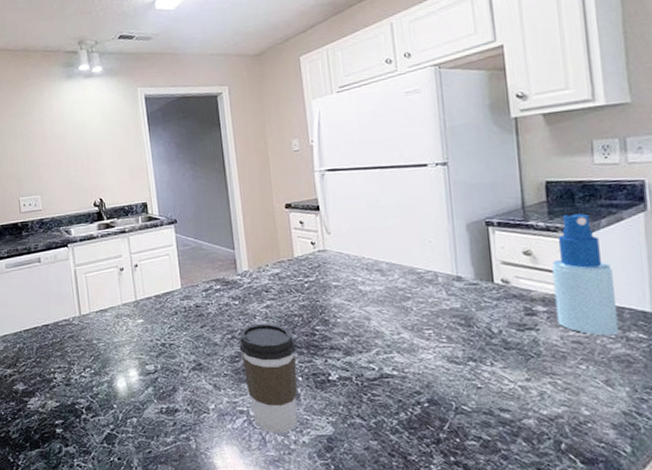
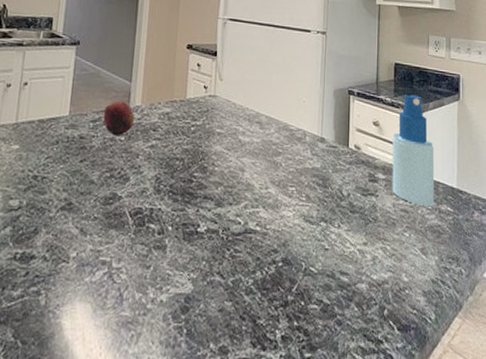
fruit: none [213,268,246,302] -> present [102,100,135,137]
coffee cup: present [238,323,298,434] -> none [114,163,173,291]

